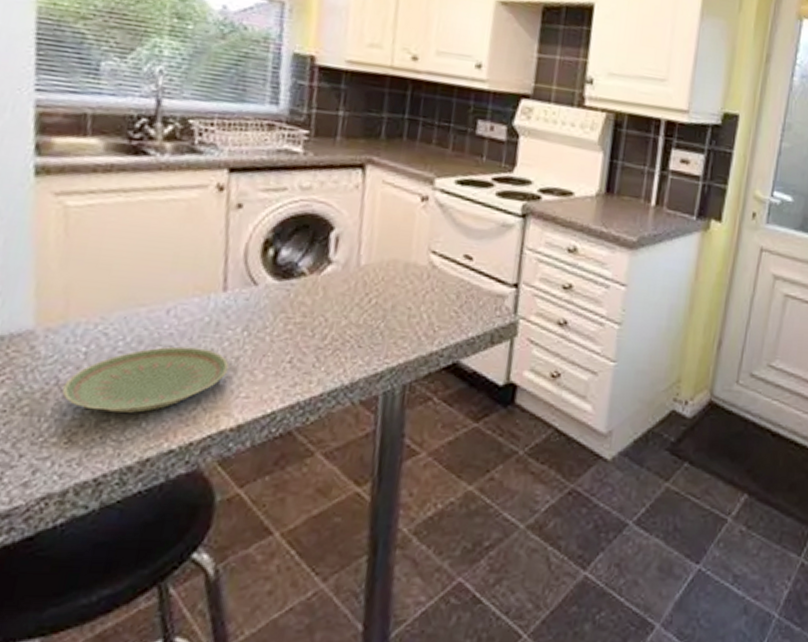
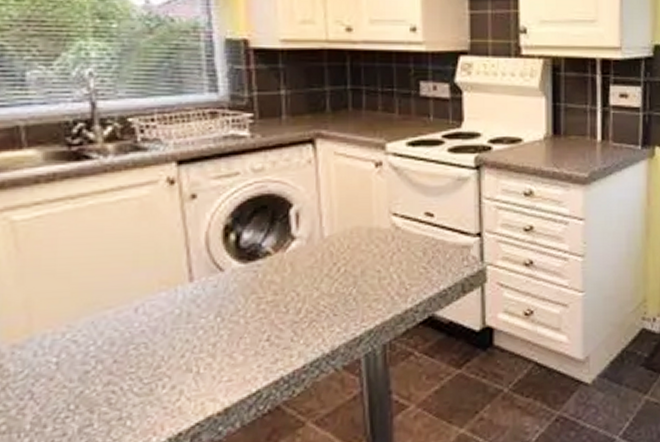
plate: present [62,346,230,413] -> none [39,340,208,418]

